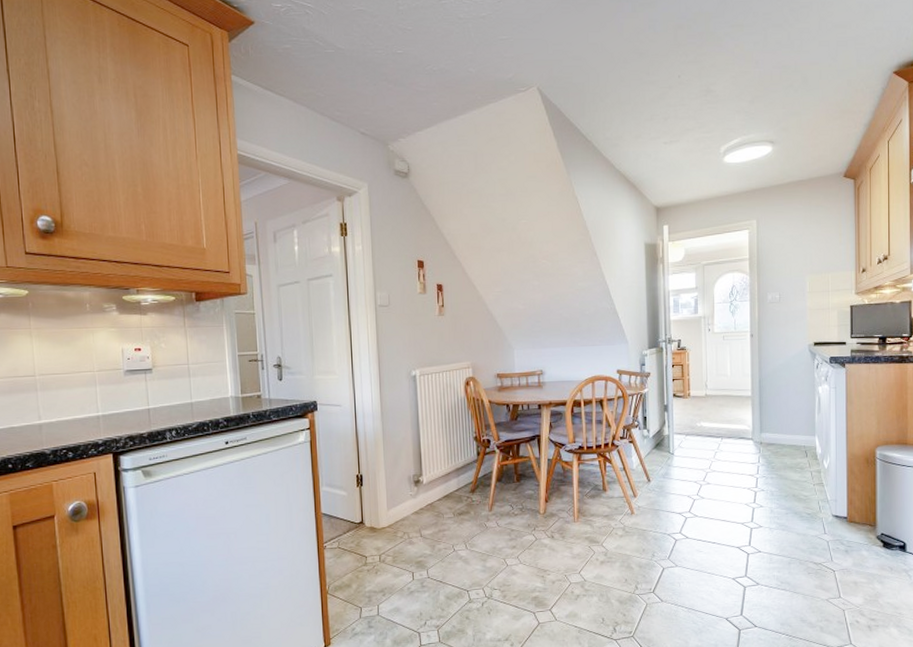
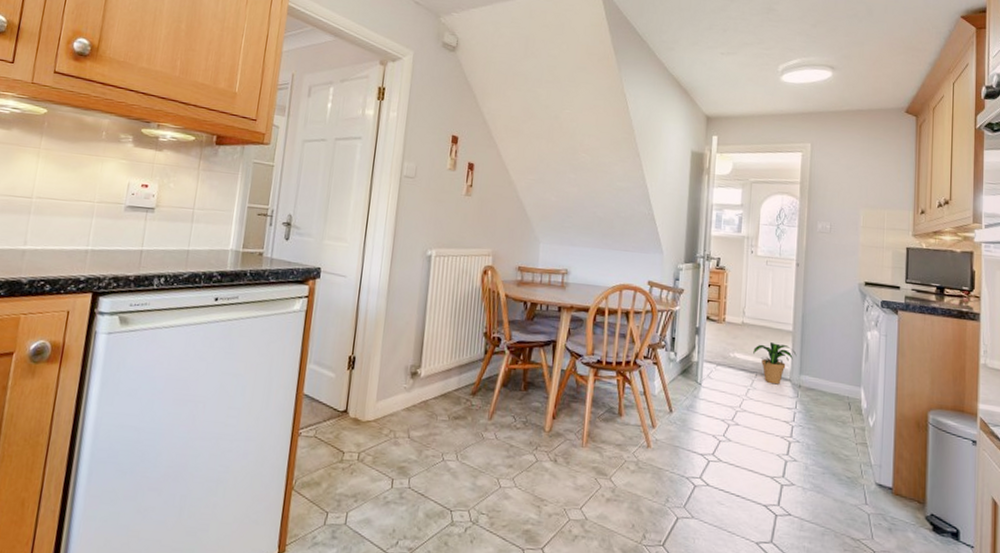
potted plant: none [717,408,757,445] -> present [753,342,797,385]

